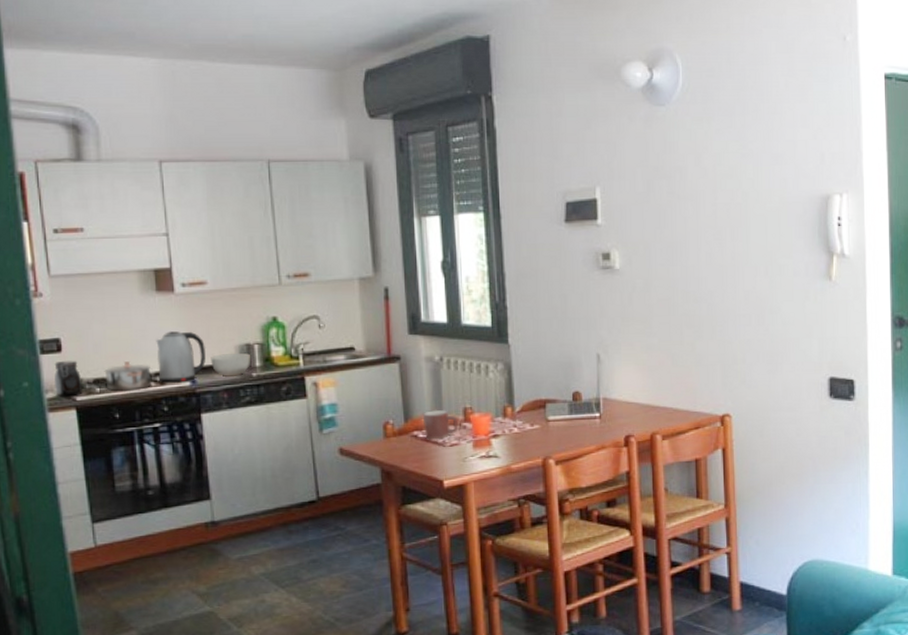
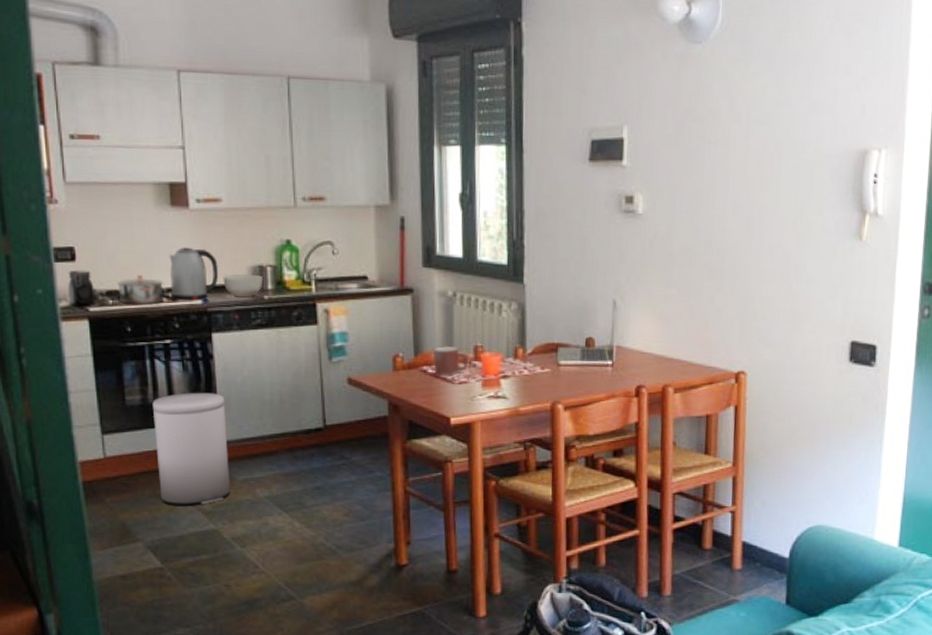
pedal bin: none [143,473,225,591] -> present [152,392,230,507]

